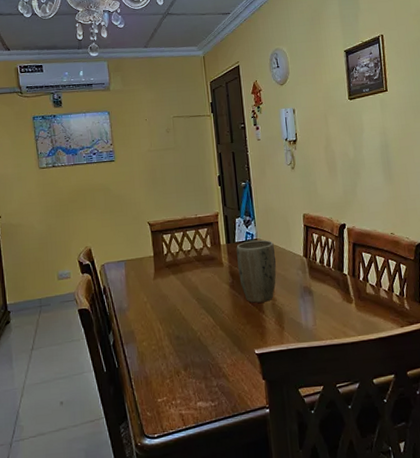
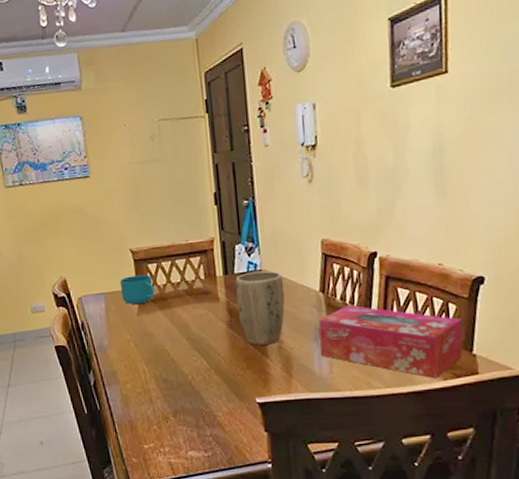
cup: none [138,244,169,271] -> present [119,275,155,305]
tissue box: none [304,267,413,327] -> present [319,305,463,379]

